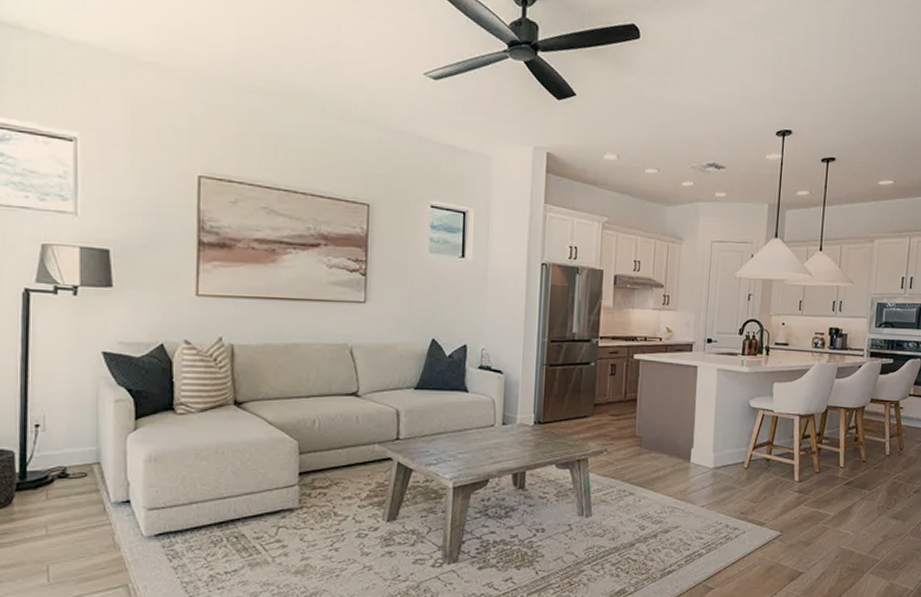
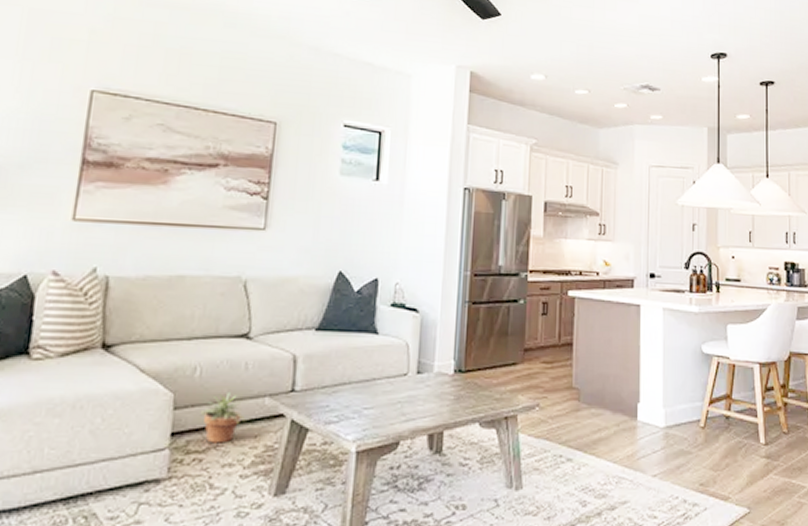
potted plant: none [321,440,359,481] -> present [200,391,244,444]

